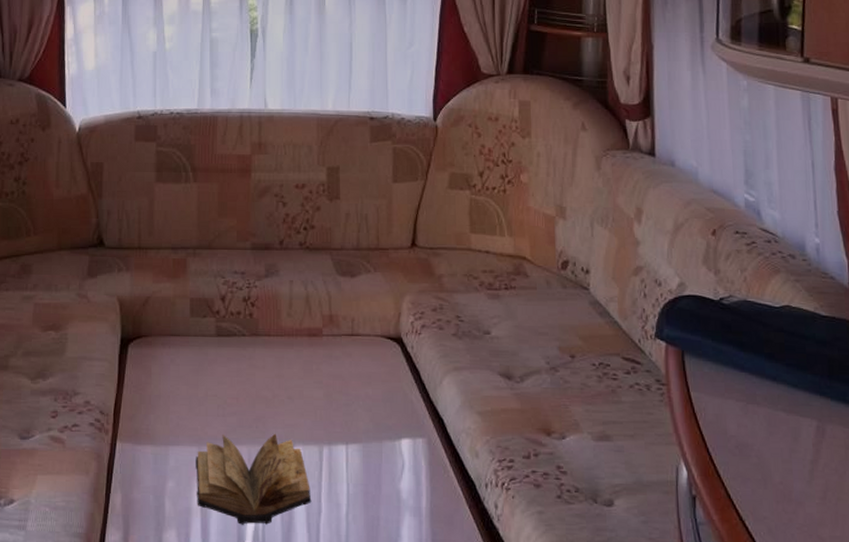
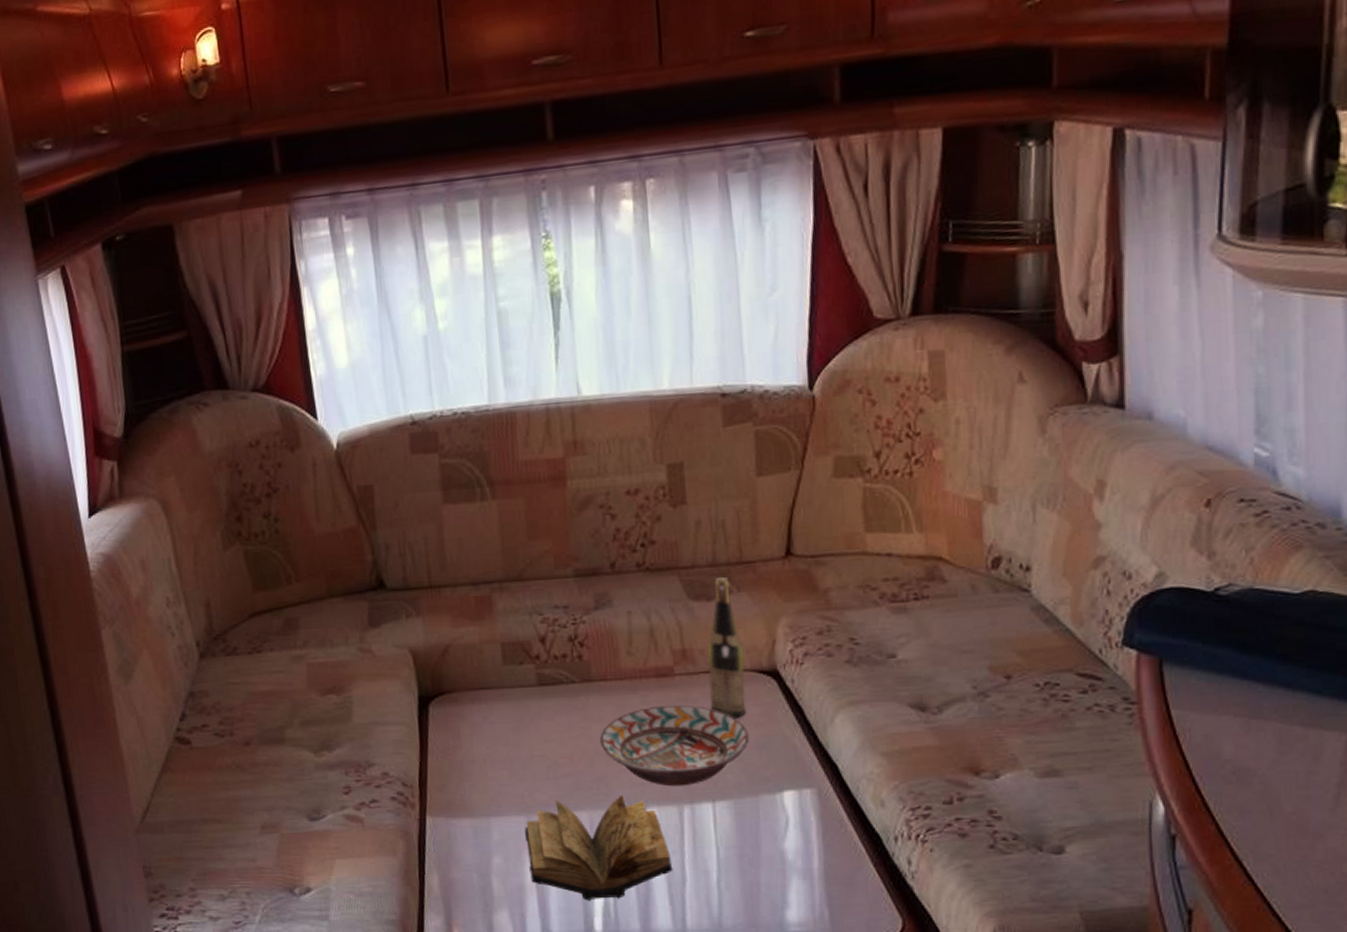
decorative bowl: none [262,360,378,430] -> present [600,705,750,787]
wine bottle: none [348,260,377,375] -> present [707,578,746,719]

